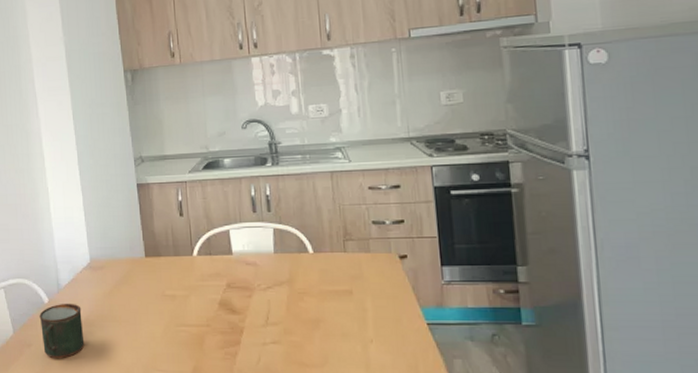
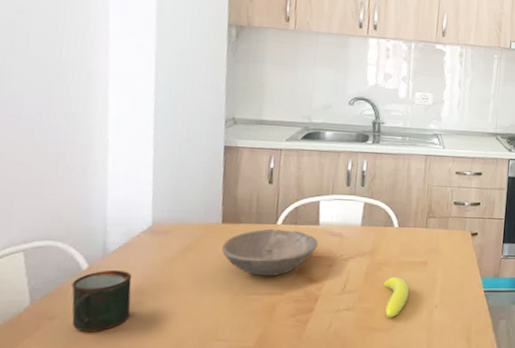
bowl: none [149,260,234,307] -> present [222,228,318,276]
banana: none [308,307,338,353] -> present [384,276,410,318]

